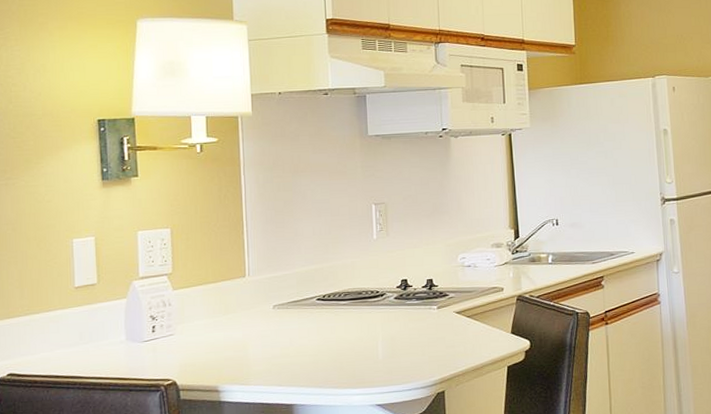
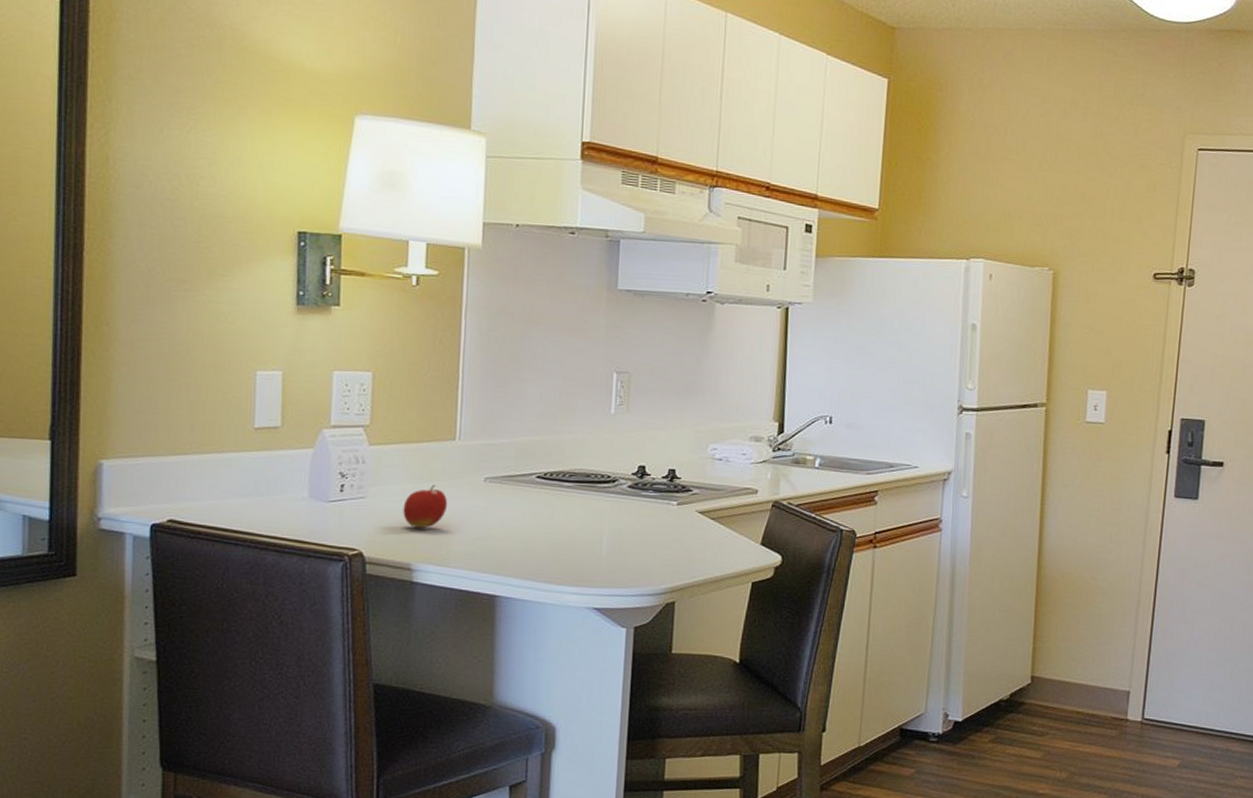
fruit: none [207,316,244,355] -> present [403,484,448,528]

